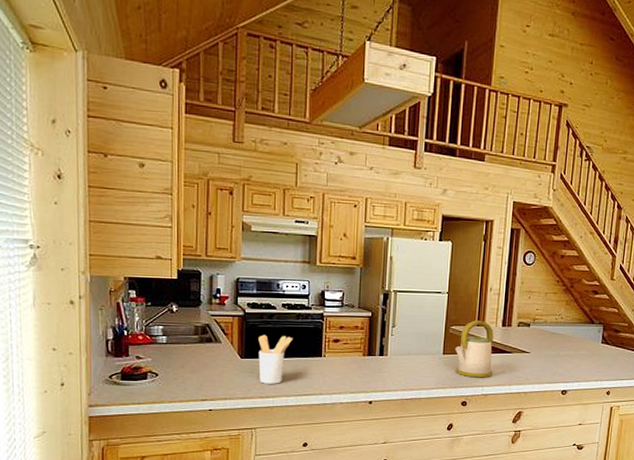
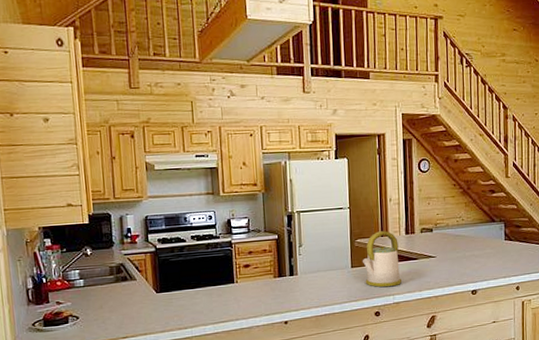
utensil holder: present [258,334,293,384] -> none [171,267,205,316]

